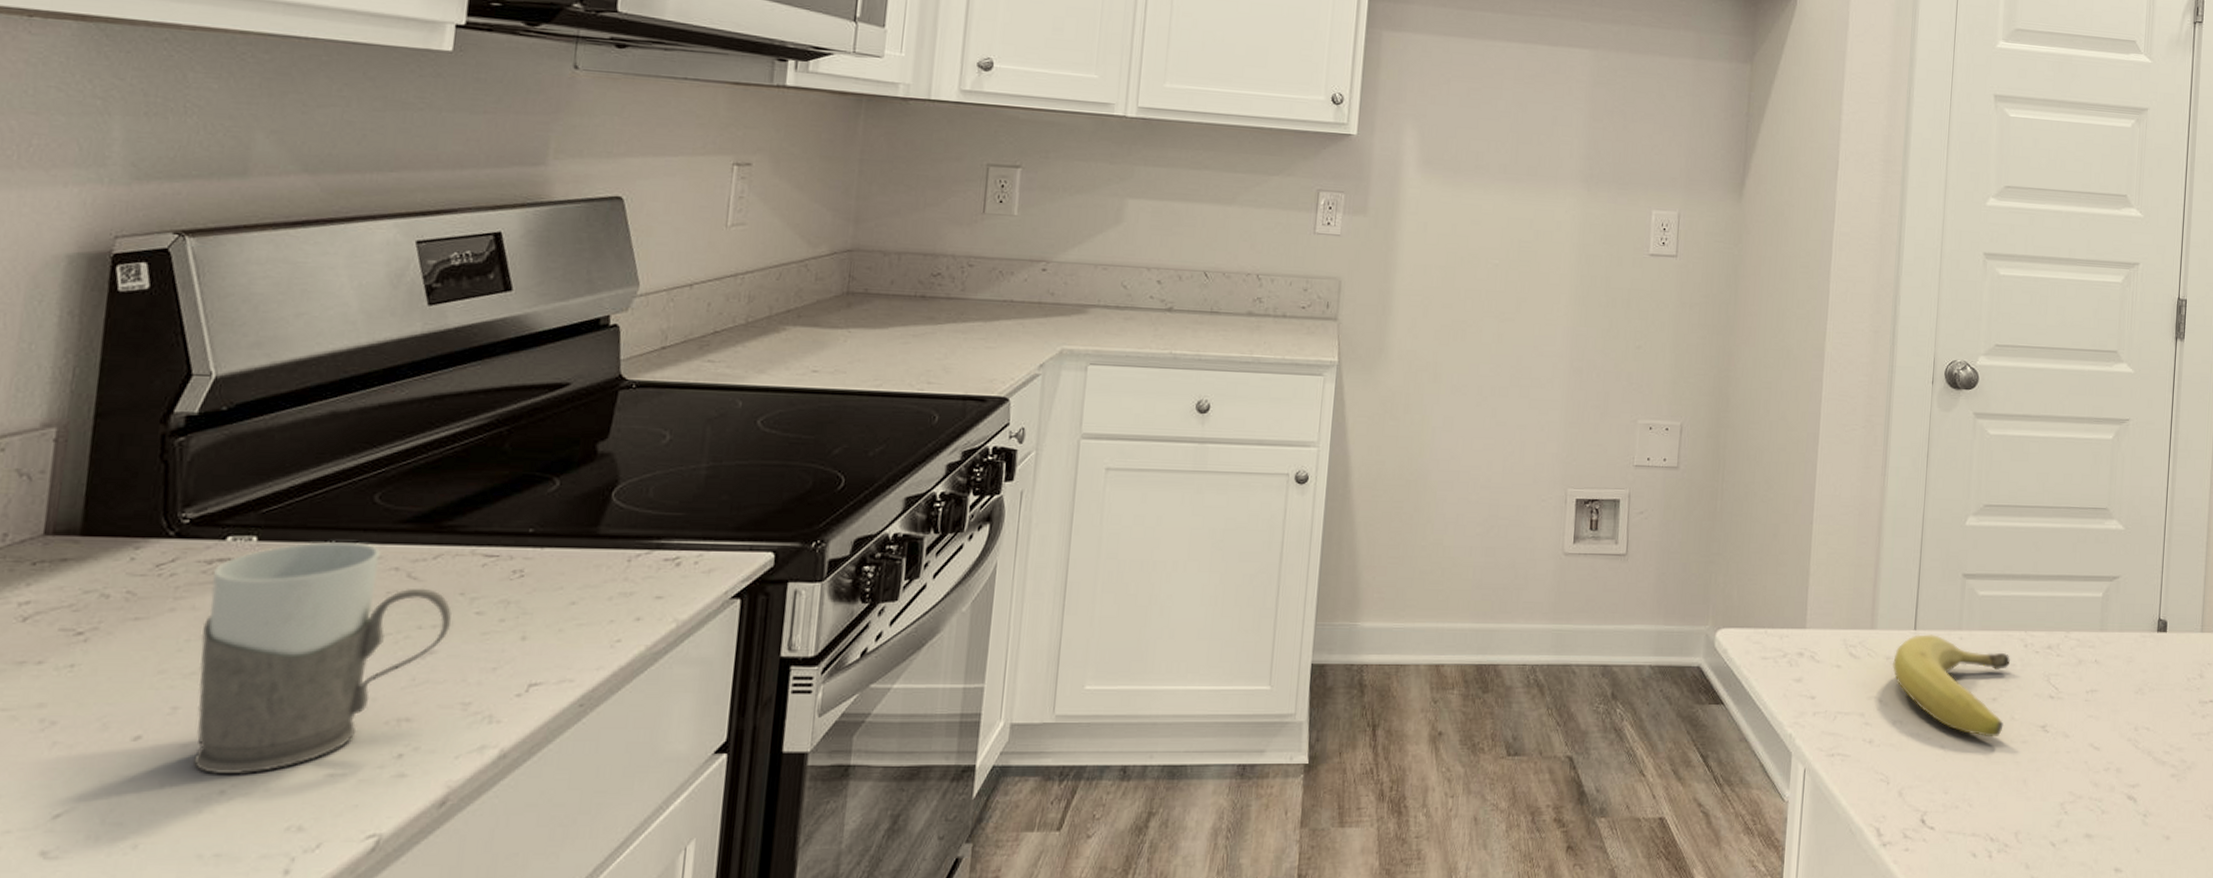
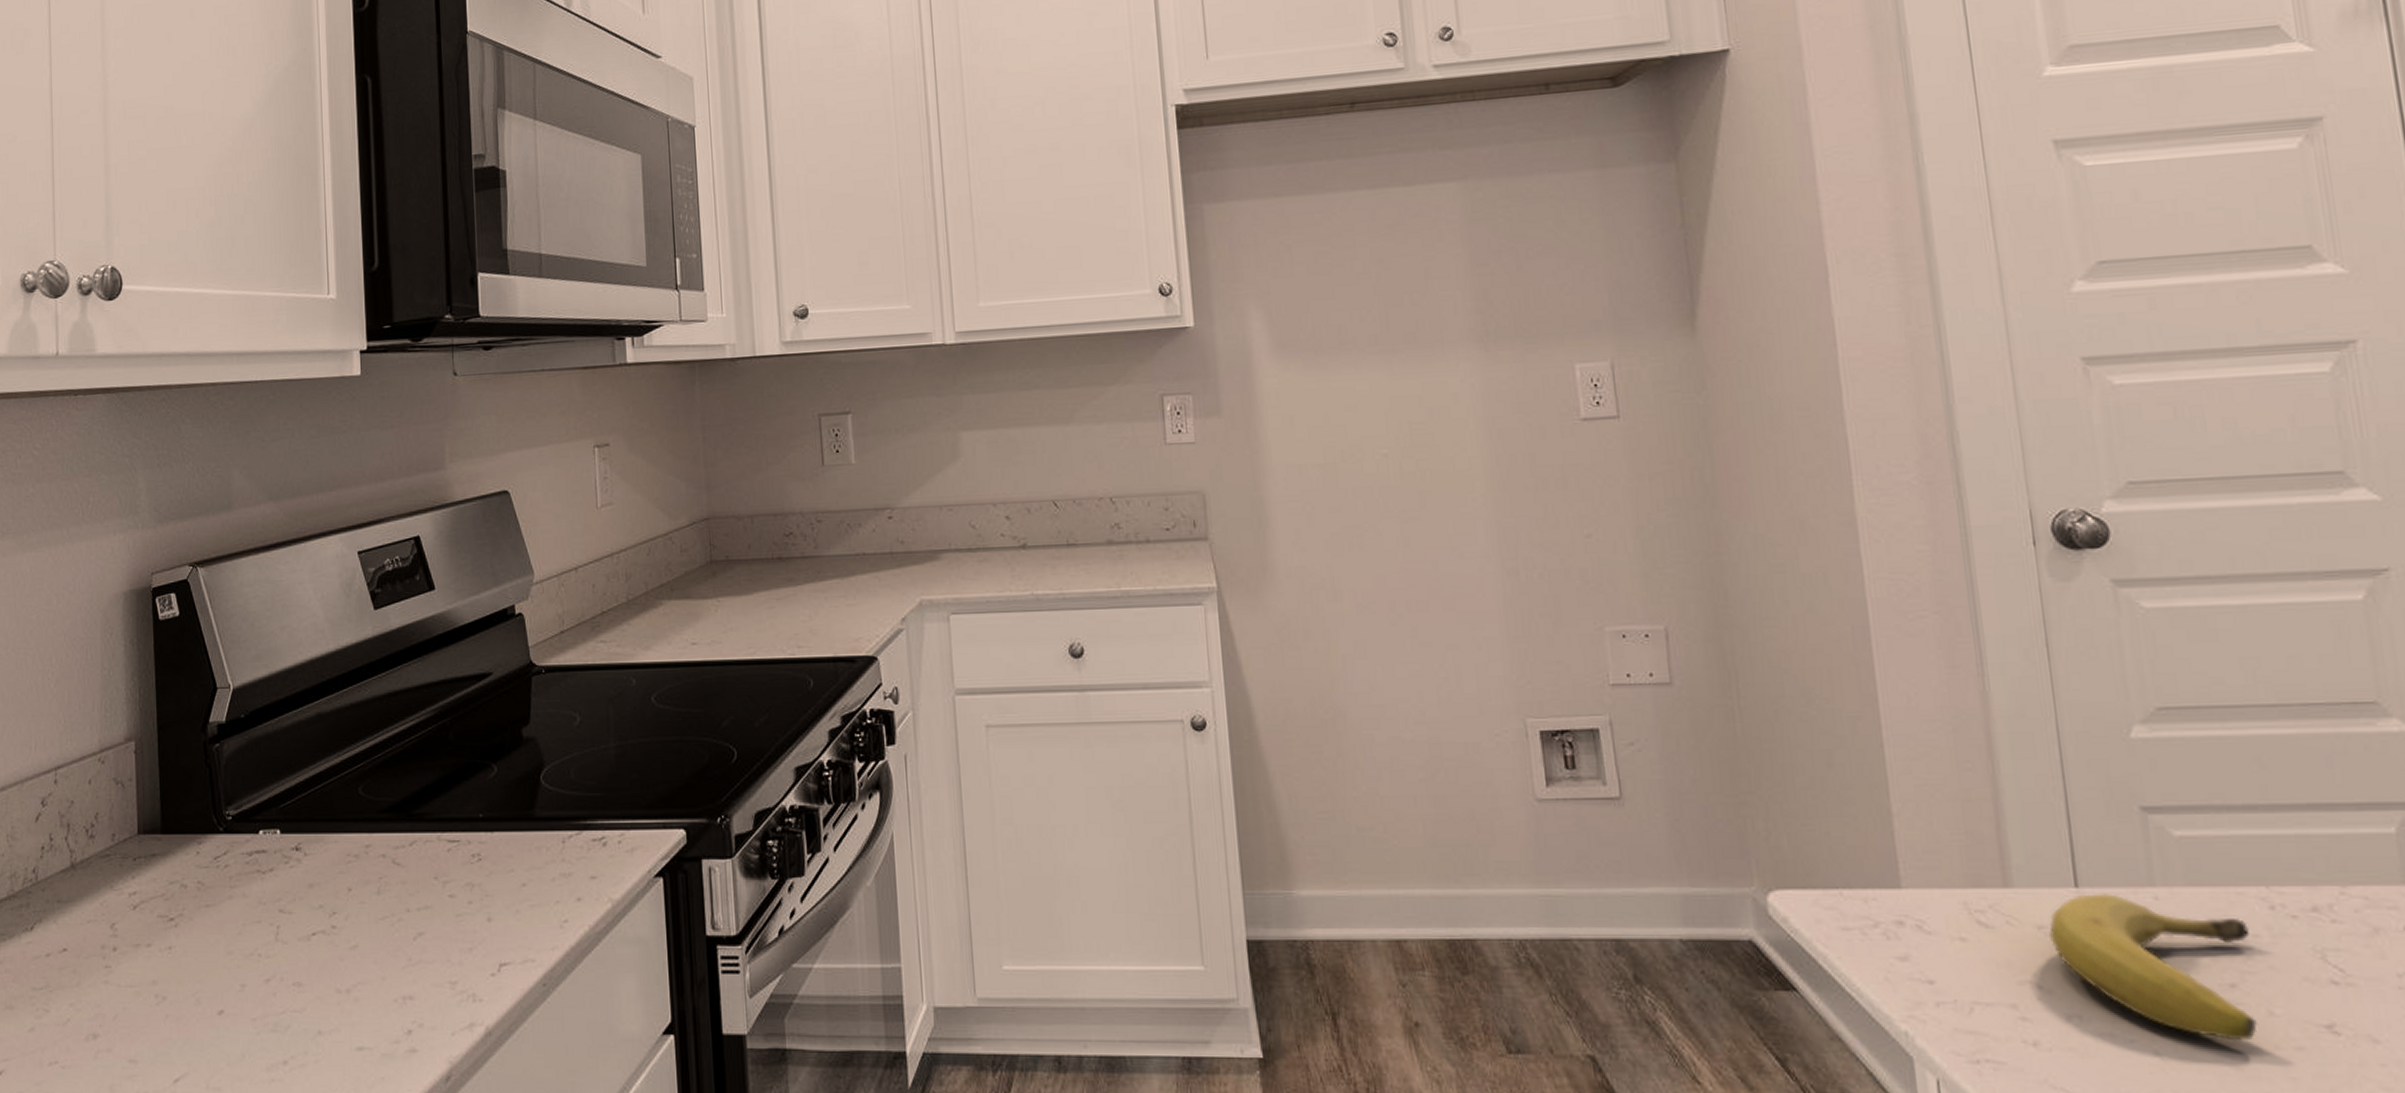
mug: present [194,541,452,775] -> none [252,831,431,1047]

